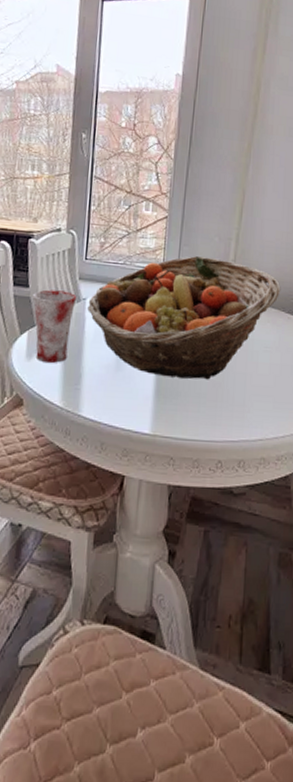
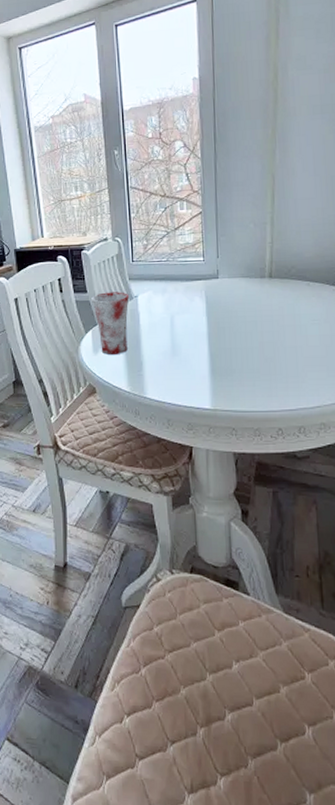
fruit basket: present [87,256,281,380] -> none [140,243,323,357]

